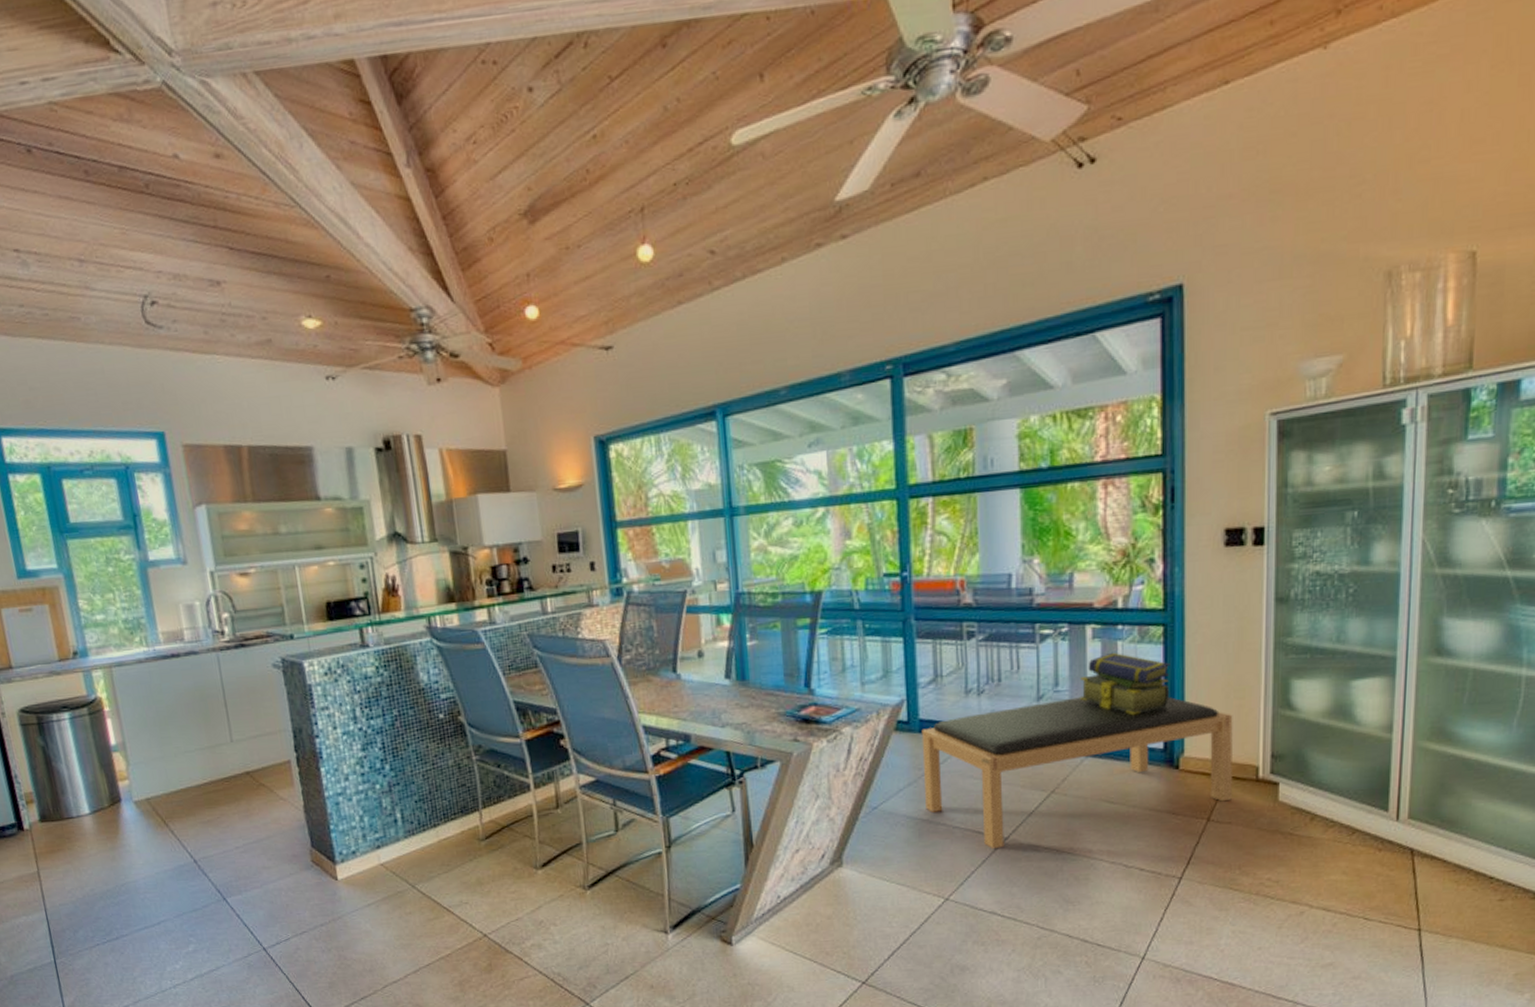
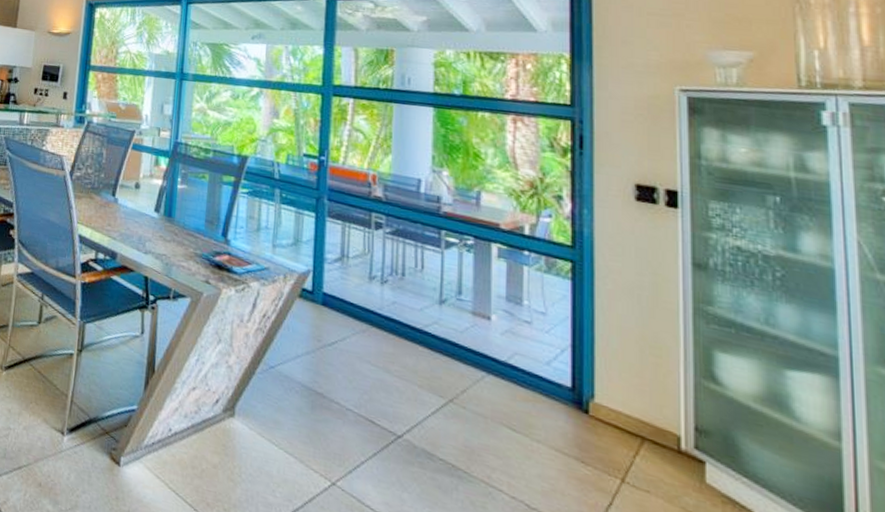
bench: present [921,697,1233,849] -> none [321,299,650,466]
stack of books: present [1079,652,1170,714] -> none [482,275,579,346]

